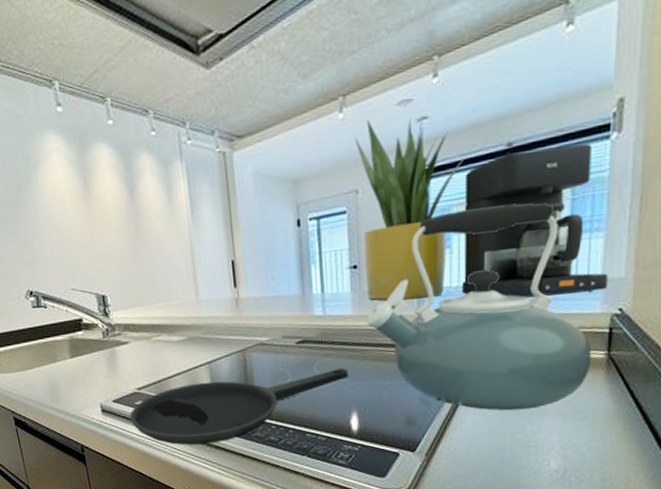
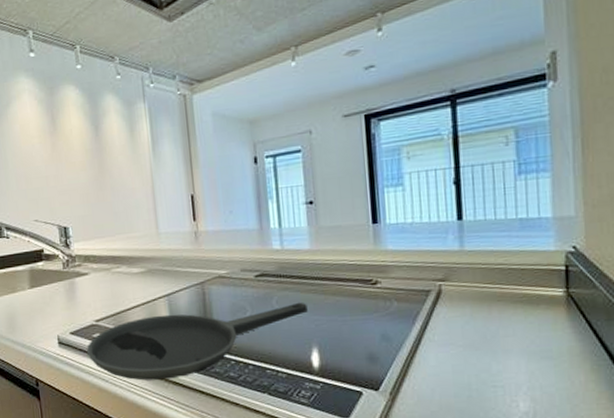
planter: present [354,116,464,301] -> none [307,65,411,236]
kettle: present [366,202,592,411] -> none [323,144,551,349]
coffee maker: present [462,143,608,297] -> none [413,90,559,234]

